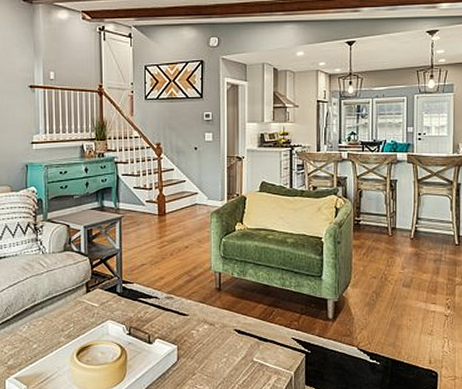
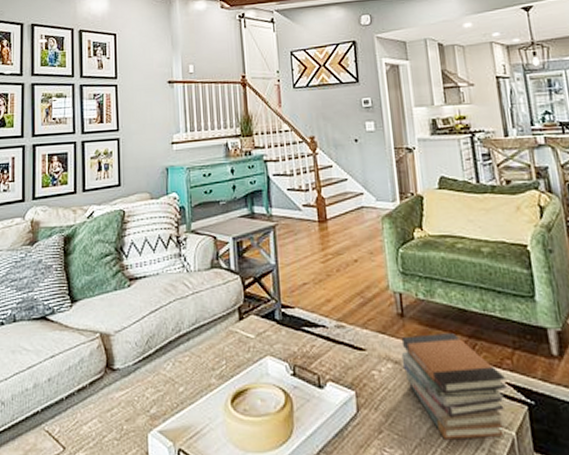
book stack: none [216,303,292,378] -> present [401,333,507,440]

